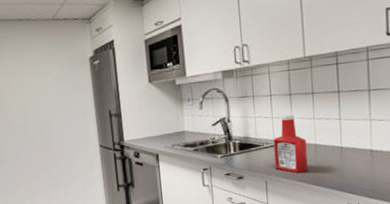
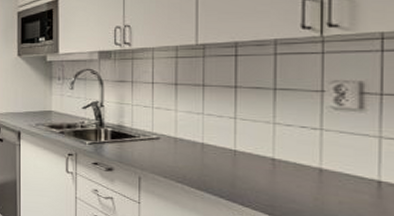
ketchup bottle: present [273,114,308,173] -> none [152,105,191,173]

